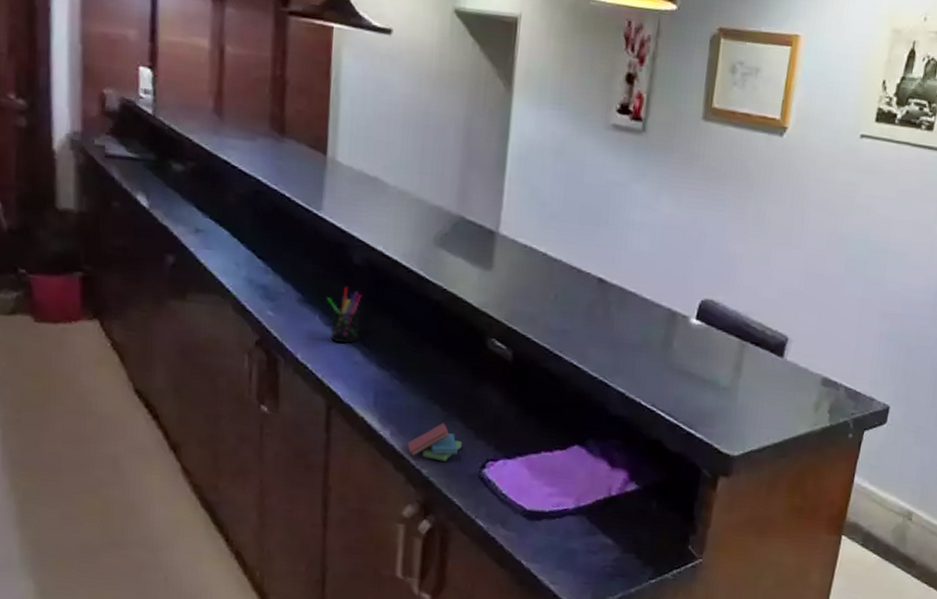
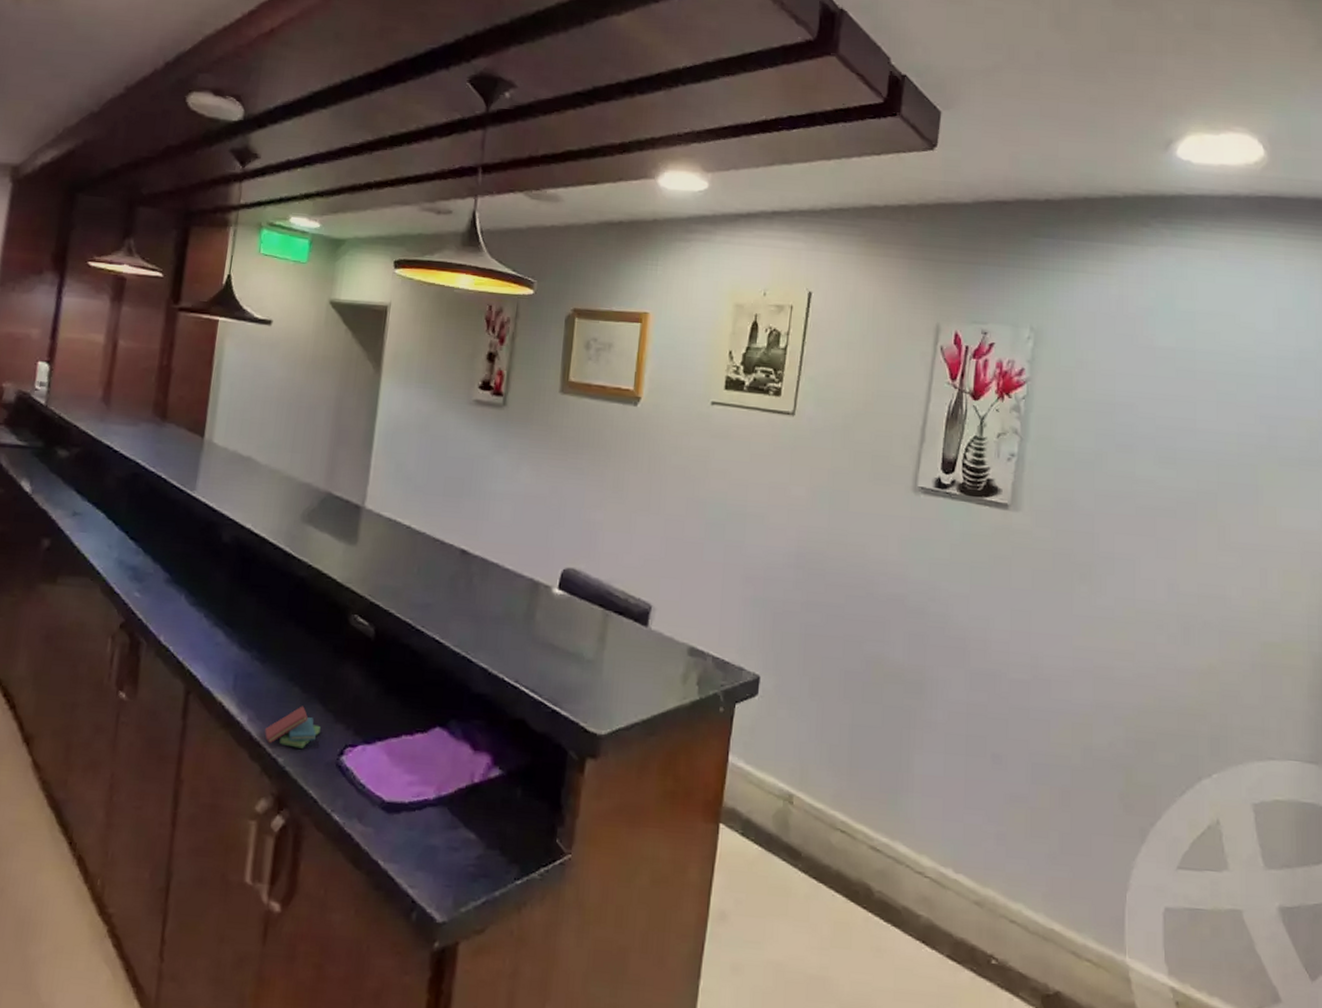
pen holder: present [326,286,362,343] -> none [193,565,228,624]

